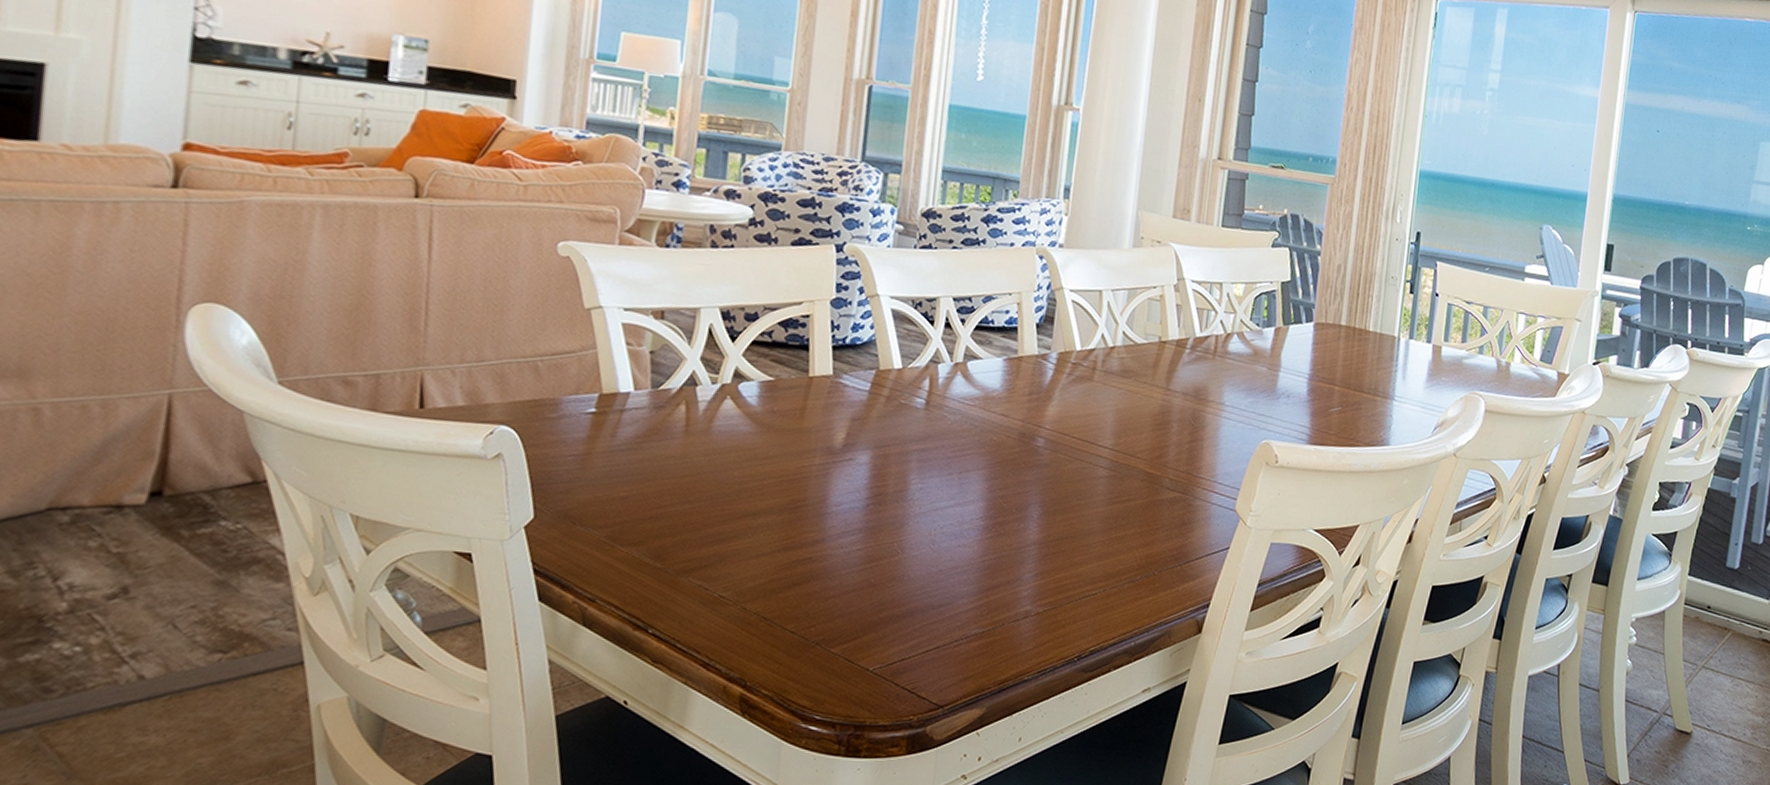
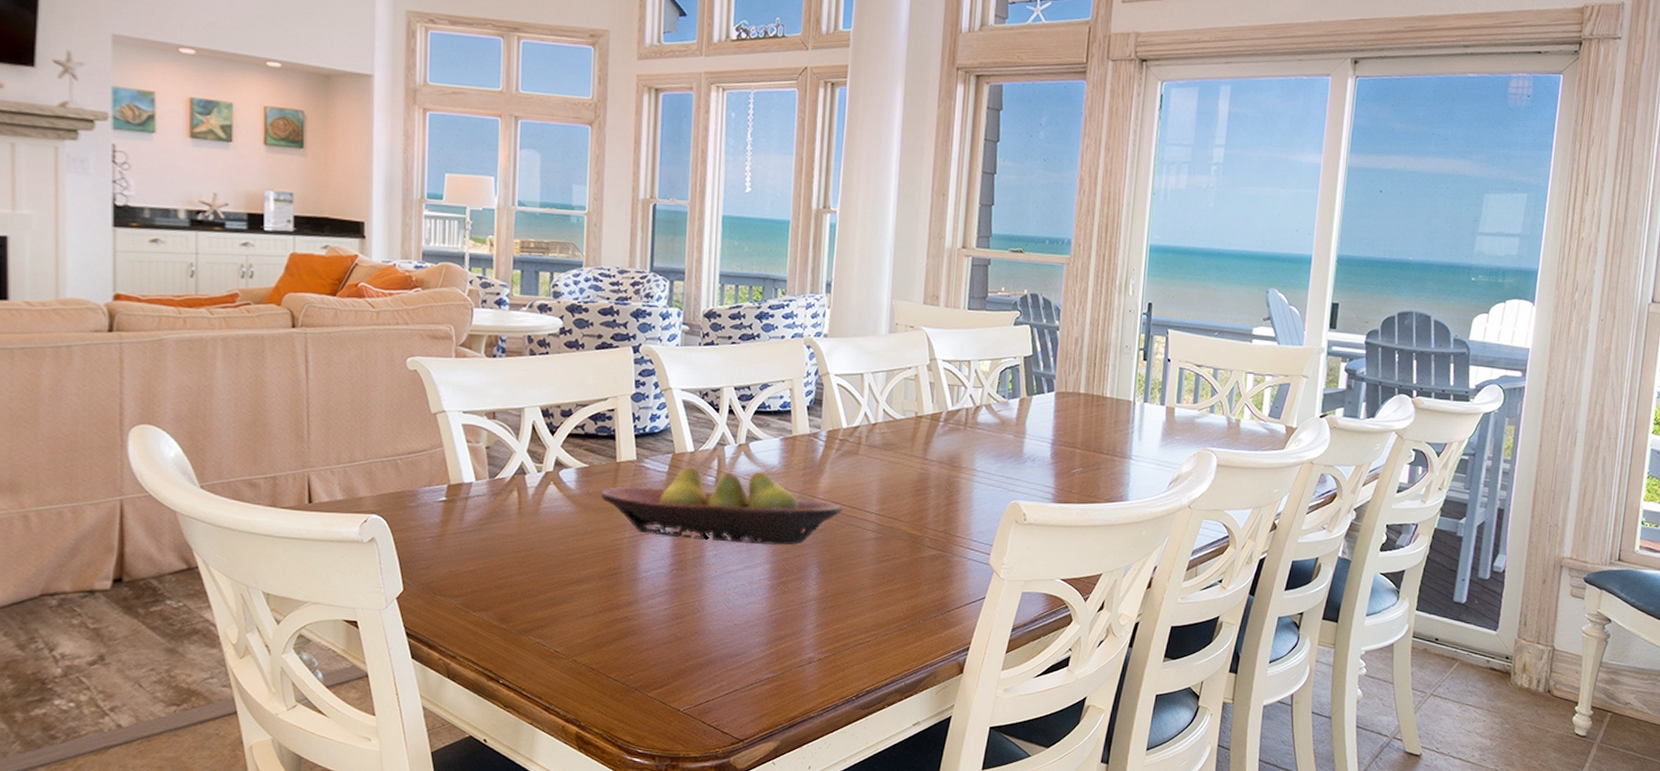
fruit bowl: none [787,385,1073,481] -> present [601,466,843,545]

